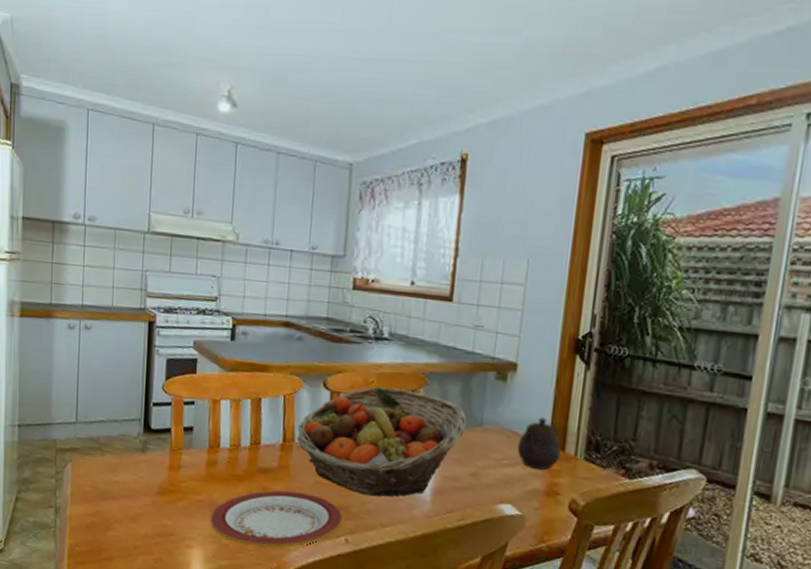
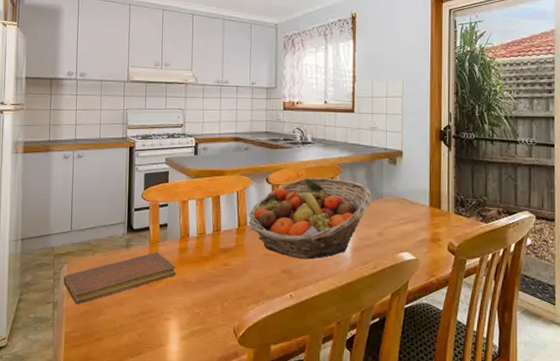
notebook: none [67,461,203,514] -> present [63,252,177,305]
plate: present [210,490,344,548] -> none [184,264,288,311]
teapot: present [517,417,562,470] -> none [408,187,438,224]

